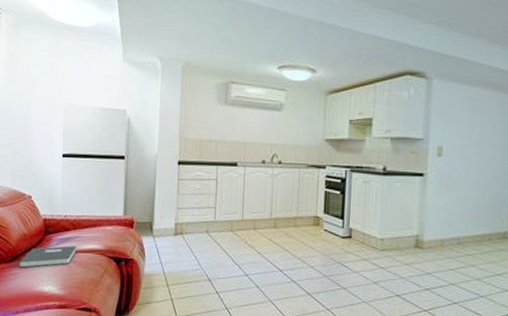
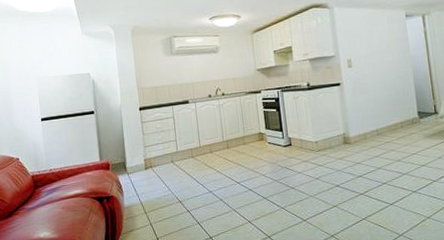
book: present [18,246,76,268] -> none [14,194,64,221]

